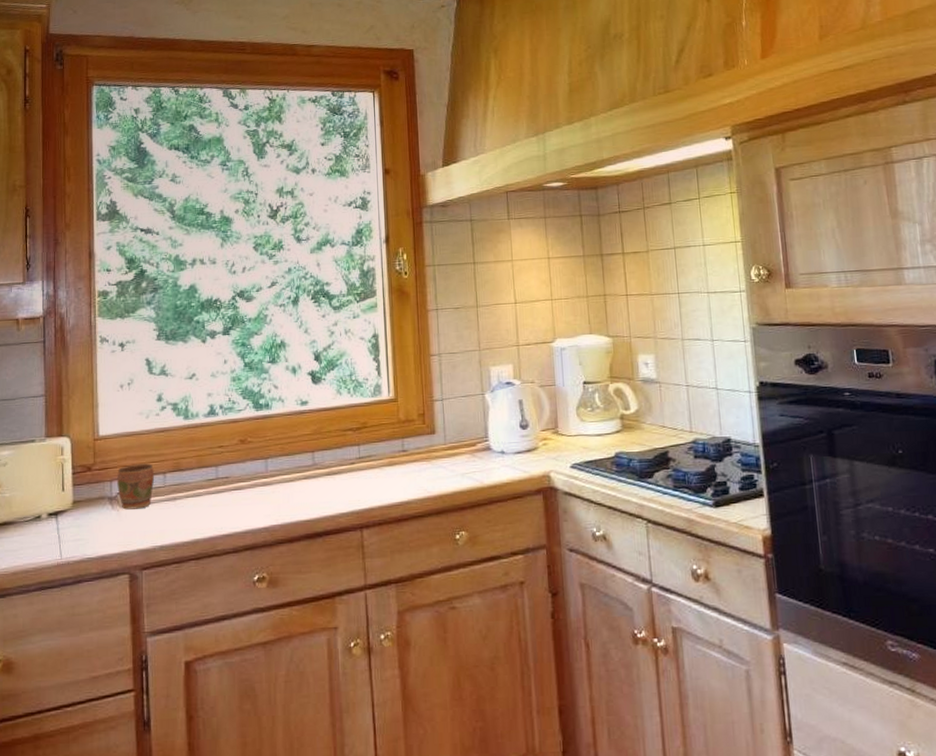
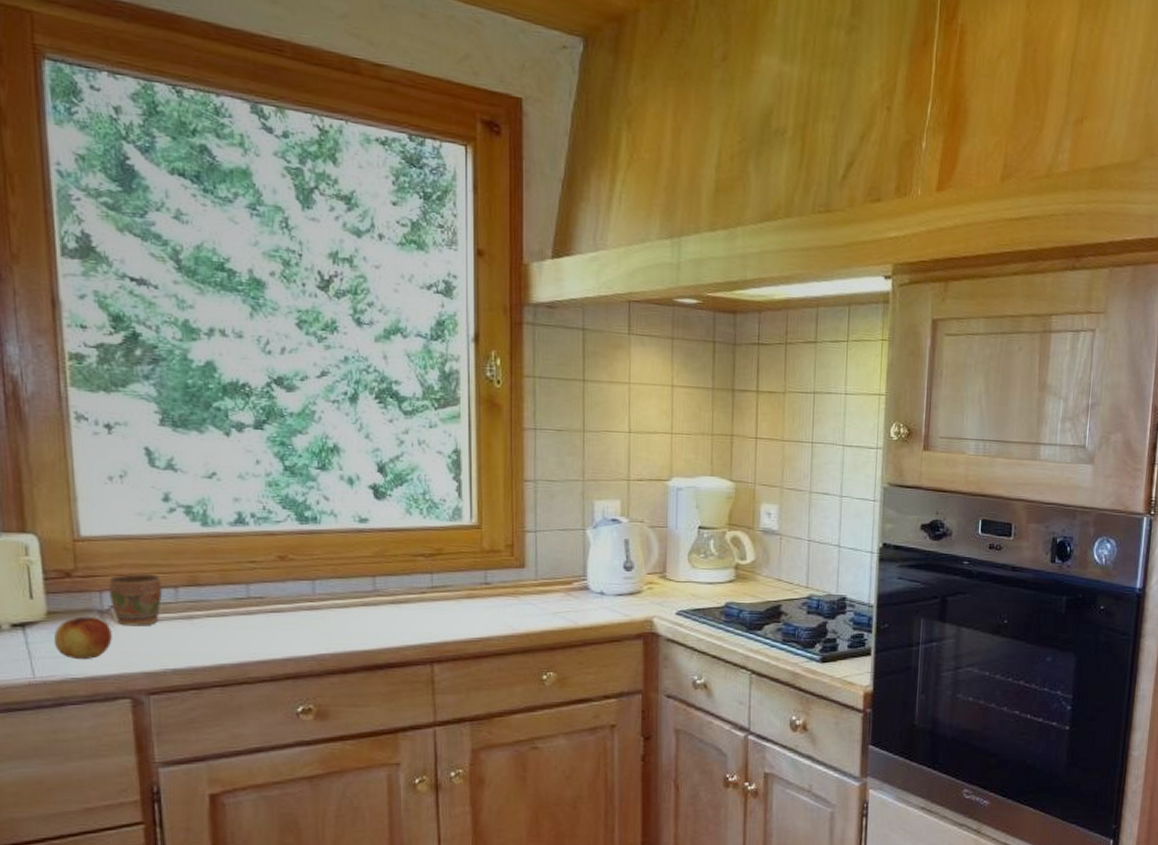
fruit: none [77,503,117,542] -> present [54,616,112,660]

